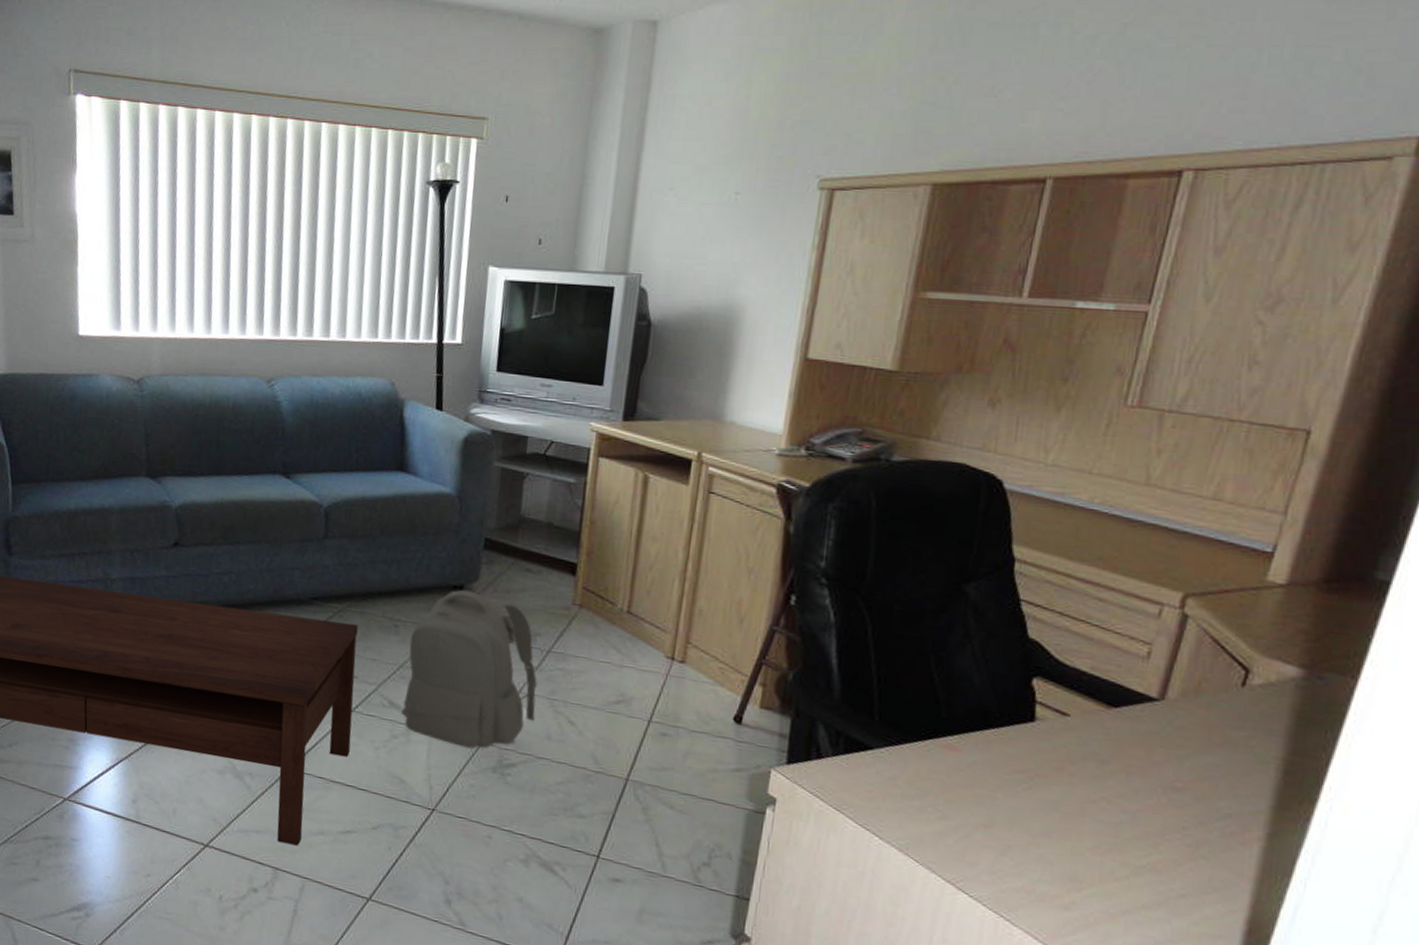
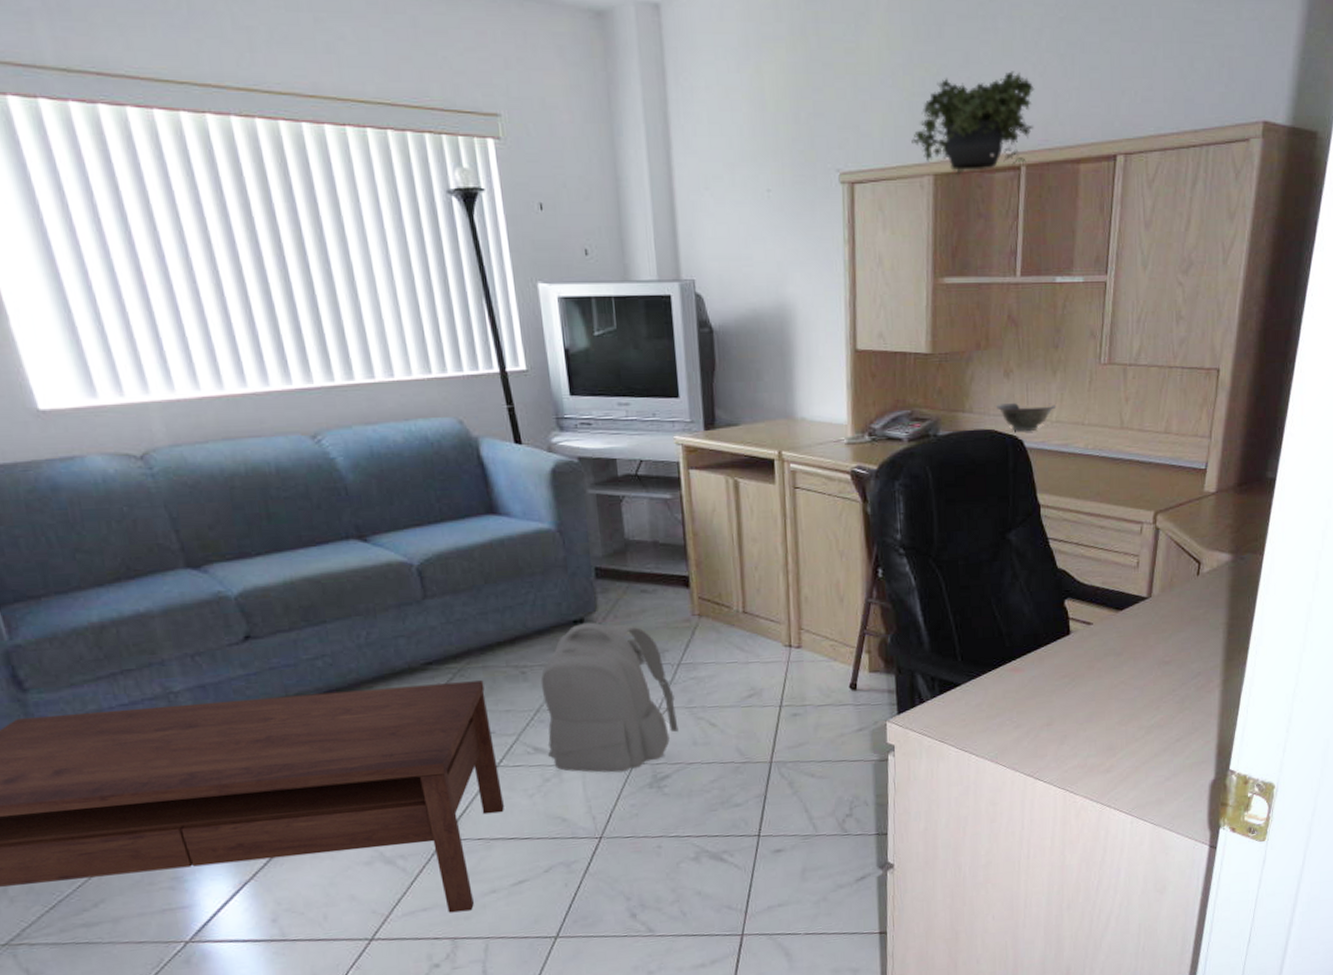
potted plant: none [910,79,1078,188] -> present [911,71,1035,177]
decorative bowl: none [972,435,1056,472] -> present [997,402,1057,431]

